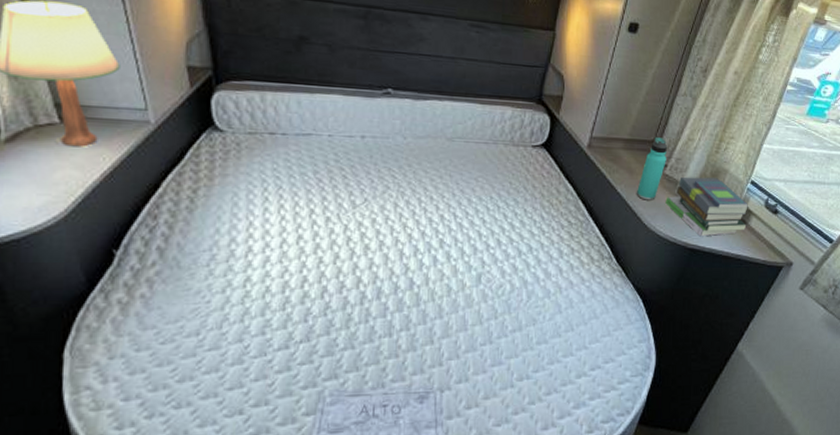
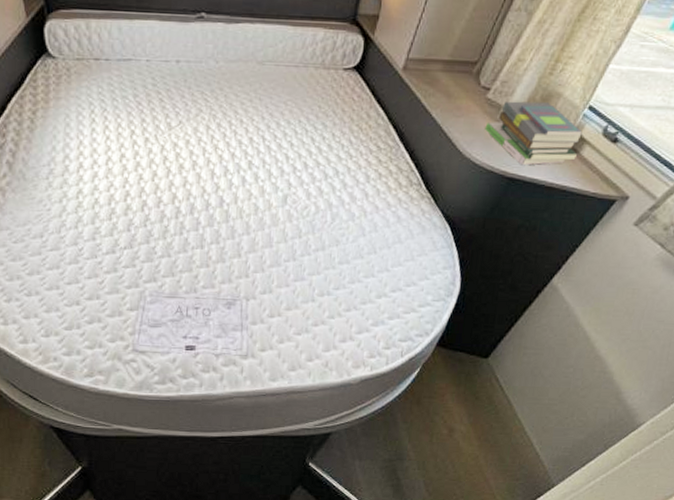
thermos bottle: present [636,136,668,201] -> none [452,57,493,126]

